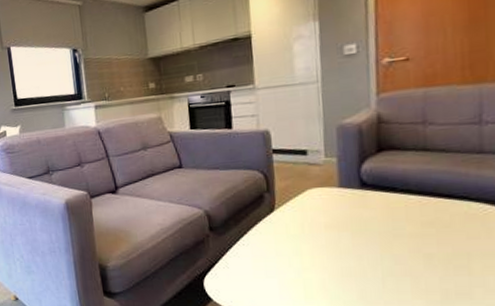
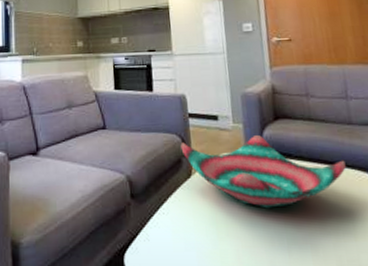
decorative bowl: none [263,168,468,242] -> present [180,134,346,209]

